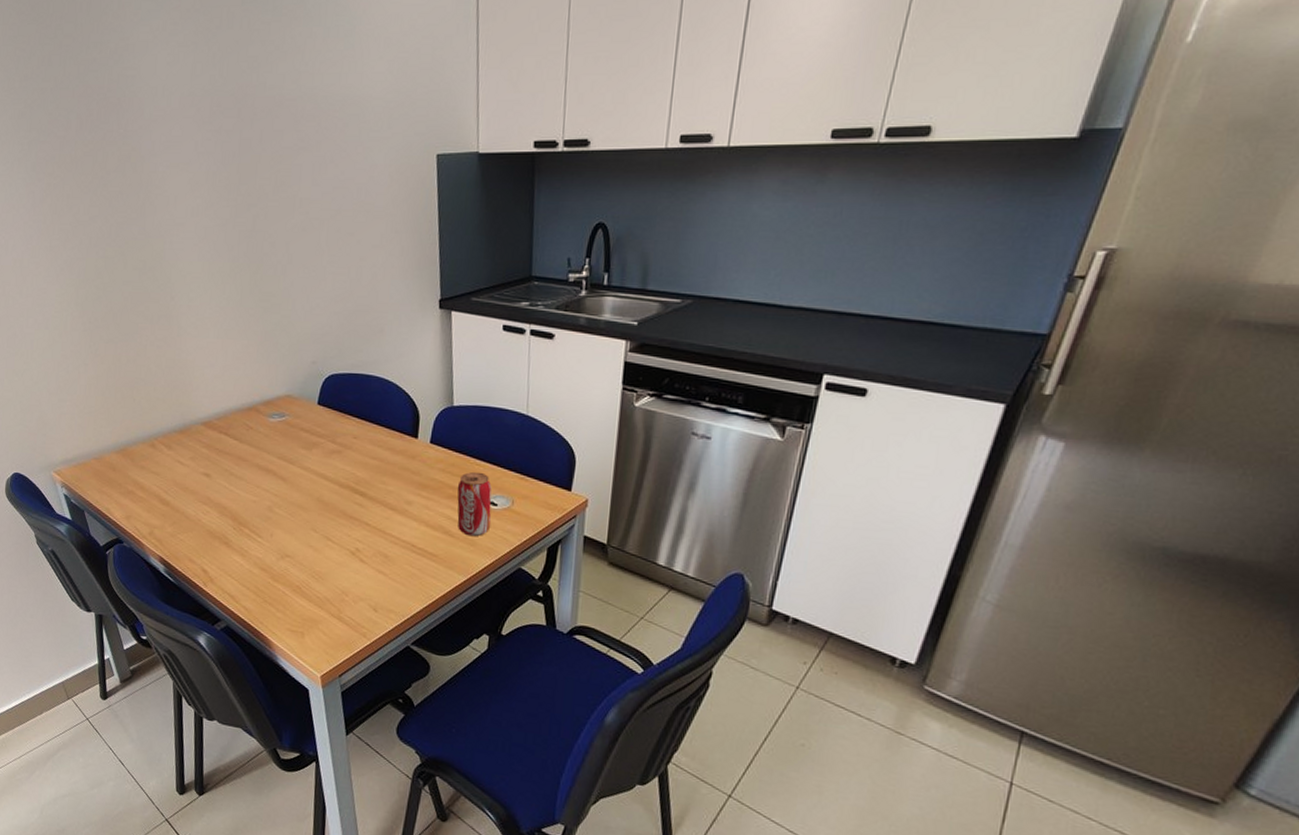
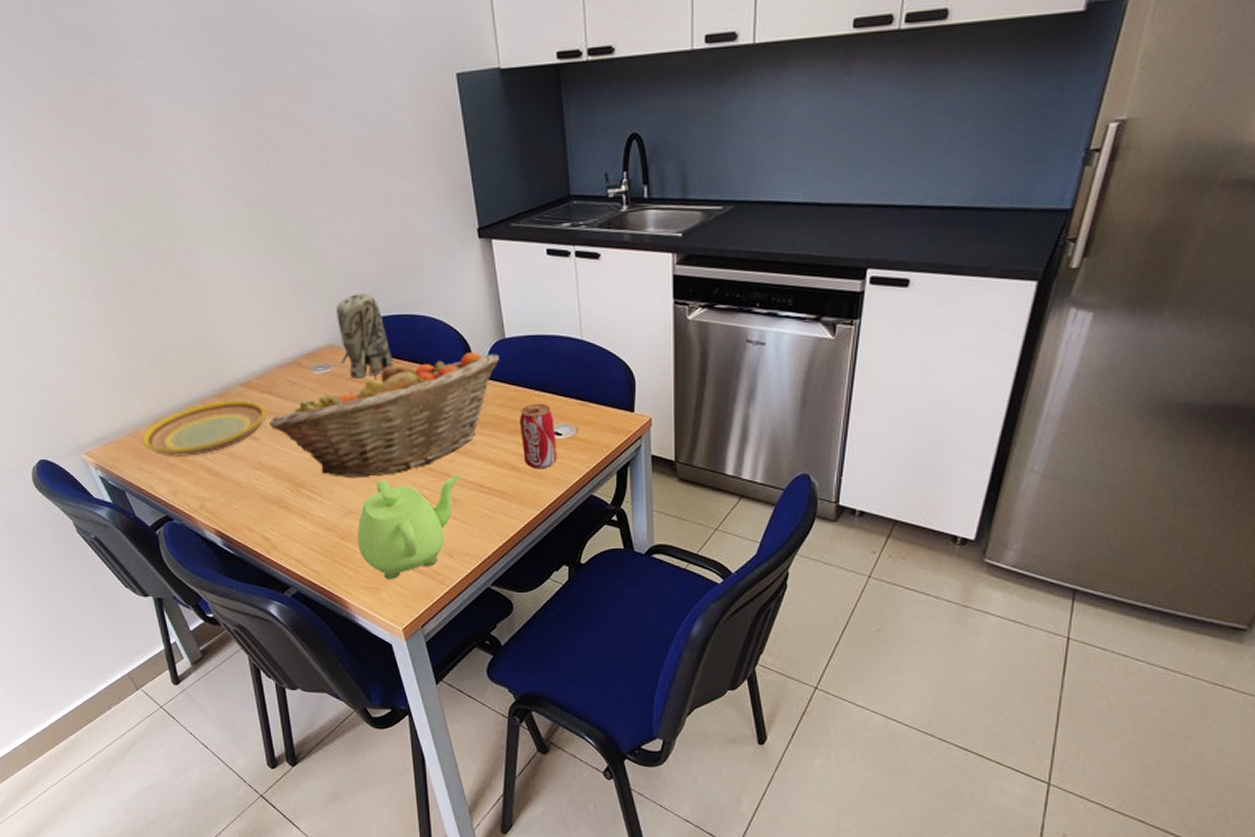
plate: none [106,436,221,485] -> present [142,399,266,457]
fruit basket: none [221,416,445,525] -> present [268,352,499,479]
teapot: none [289,528,394,626] -> present [357,475,460,579]
toy elephant: none [295,350,345,430] -> present [336,293,393,379]

